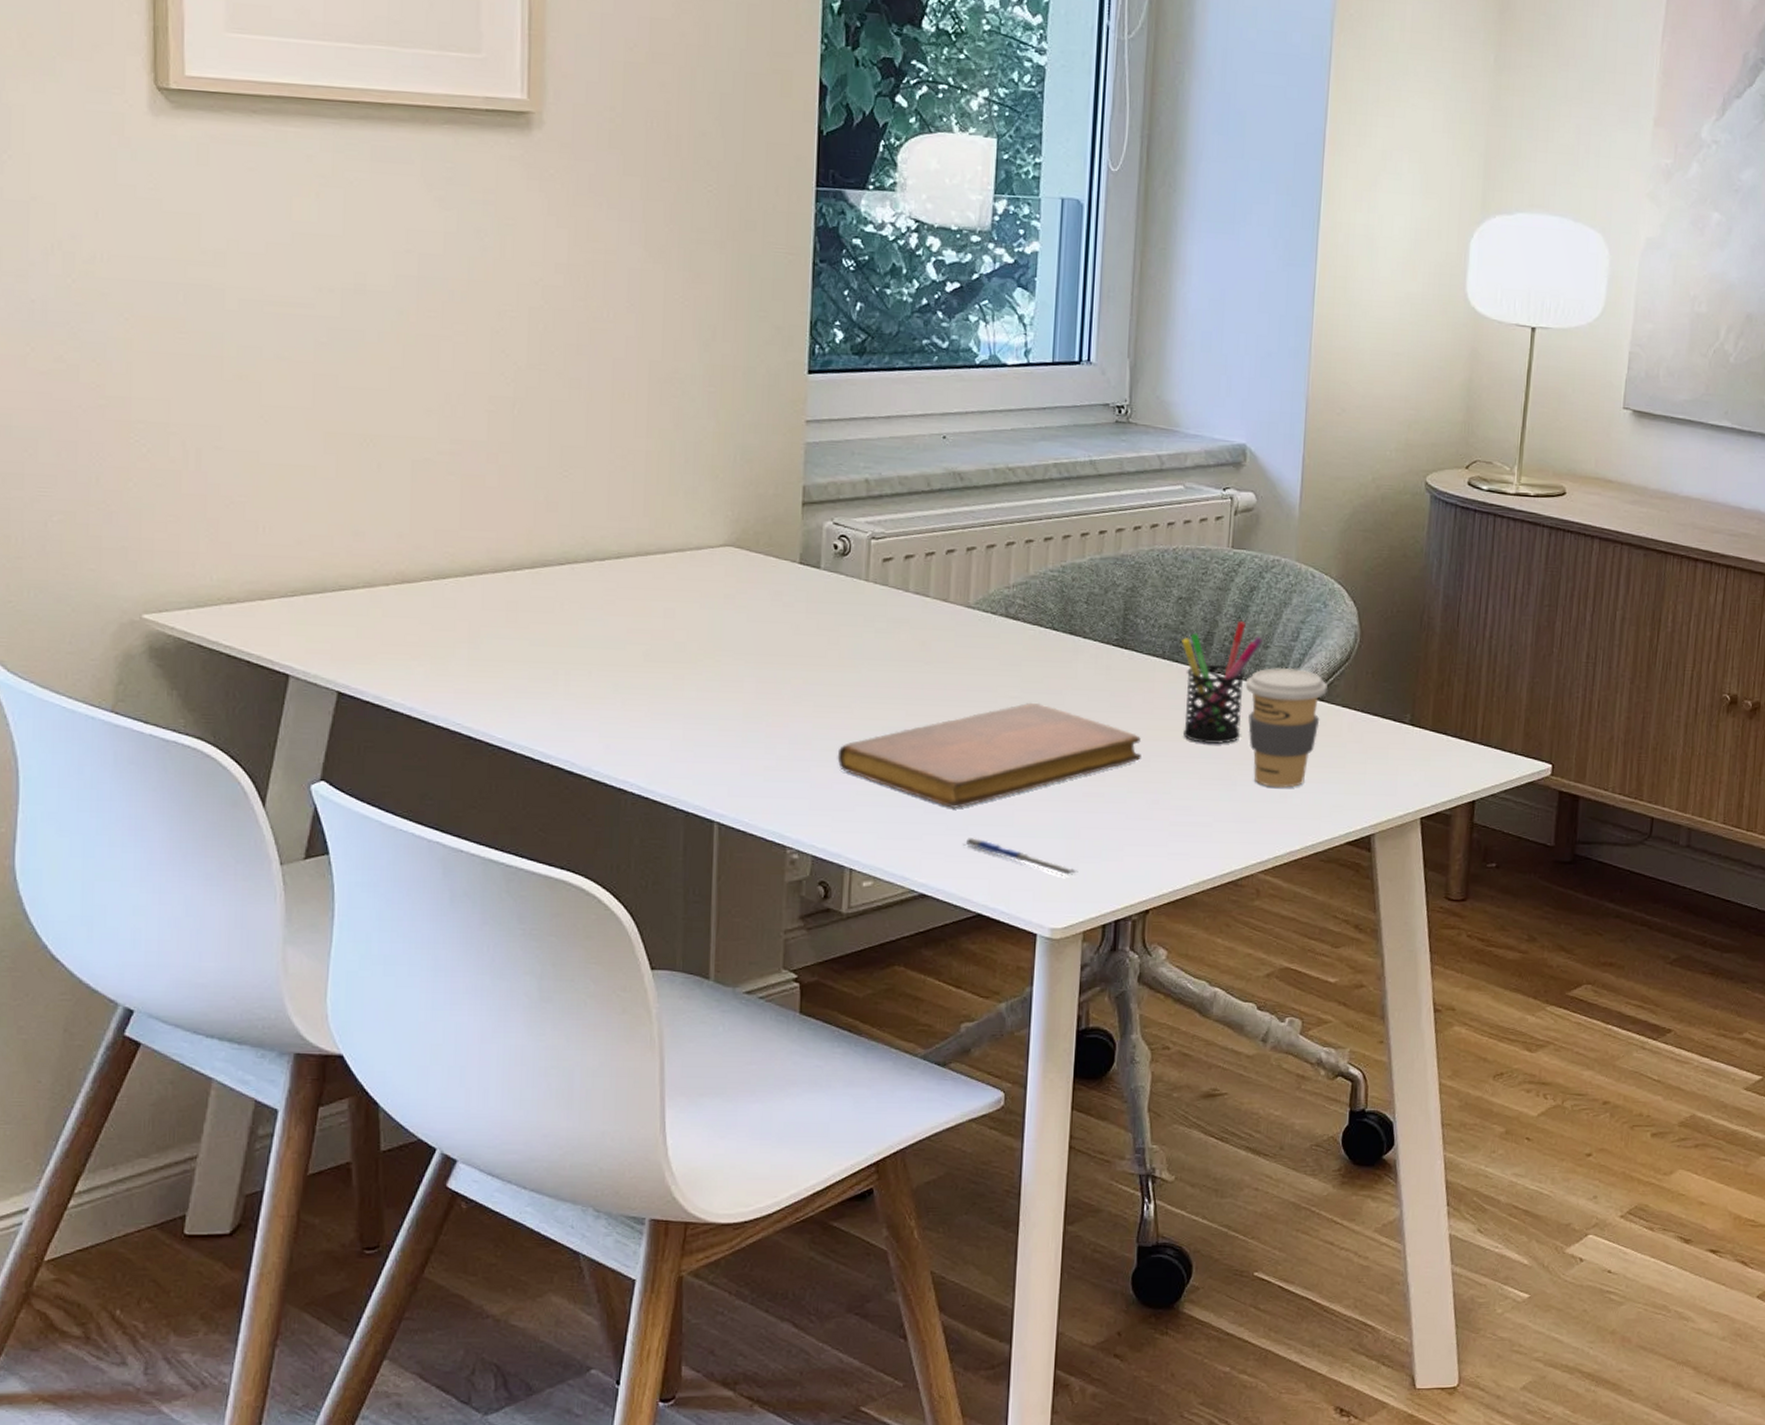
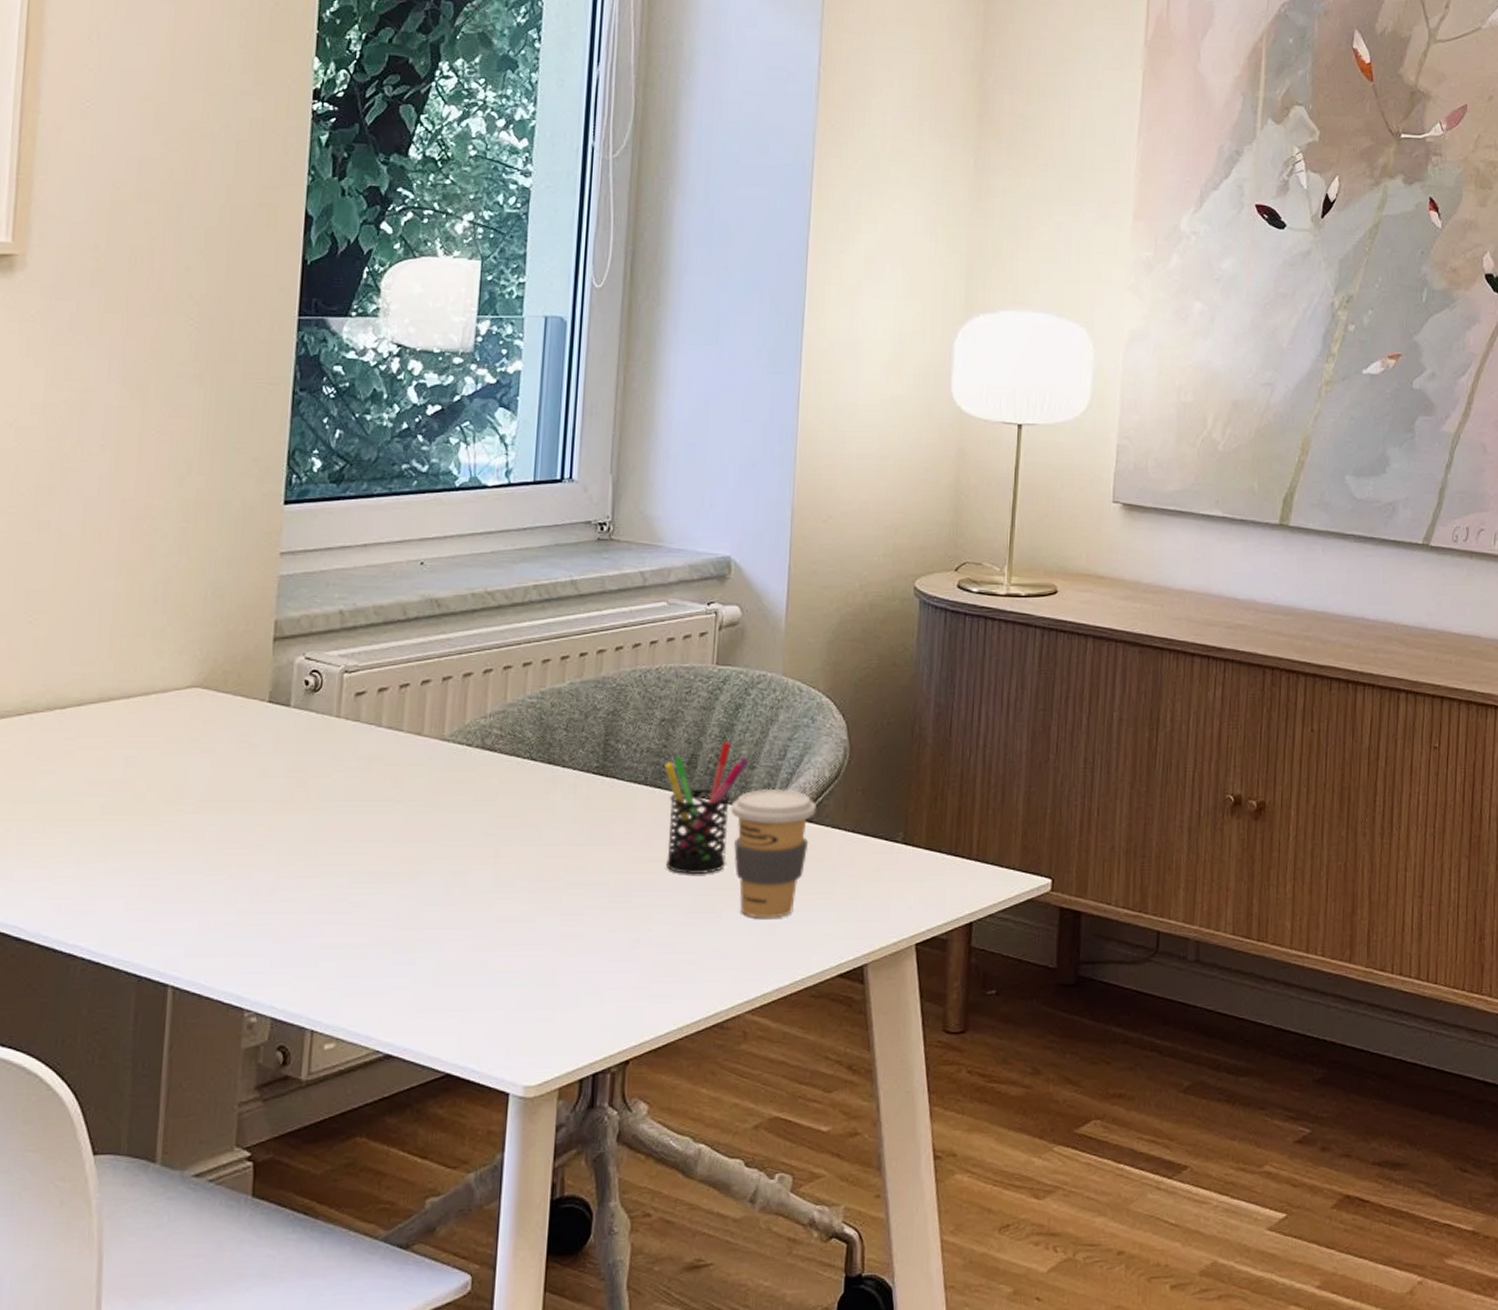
notebook: present [837,702,1141,808] -> none [301,838,622,958]
pen: present [962,838,1078,876] -> none [431,990,554,1027]

